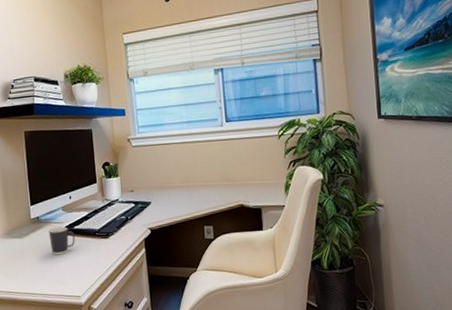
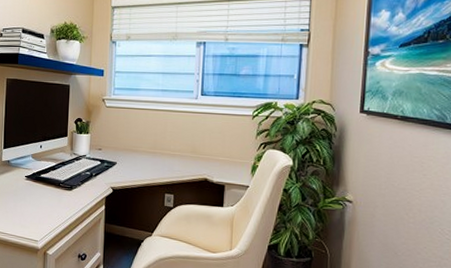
mug: present [48,226,75,255] -> none [16,172,40,199]

